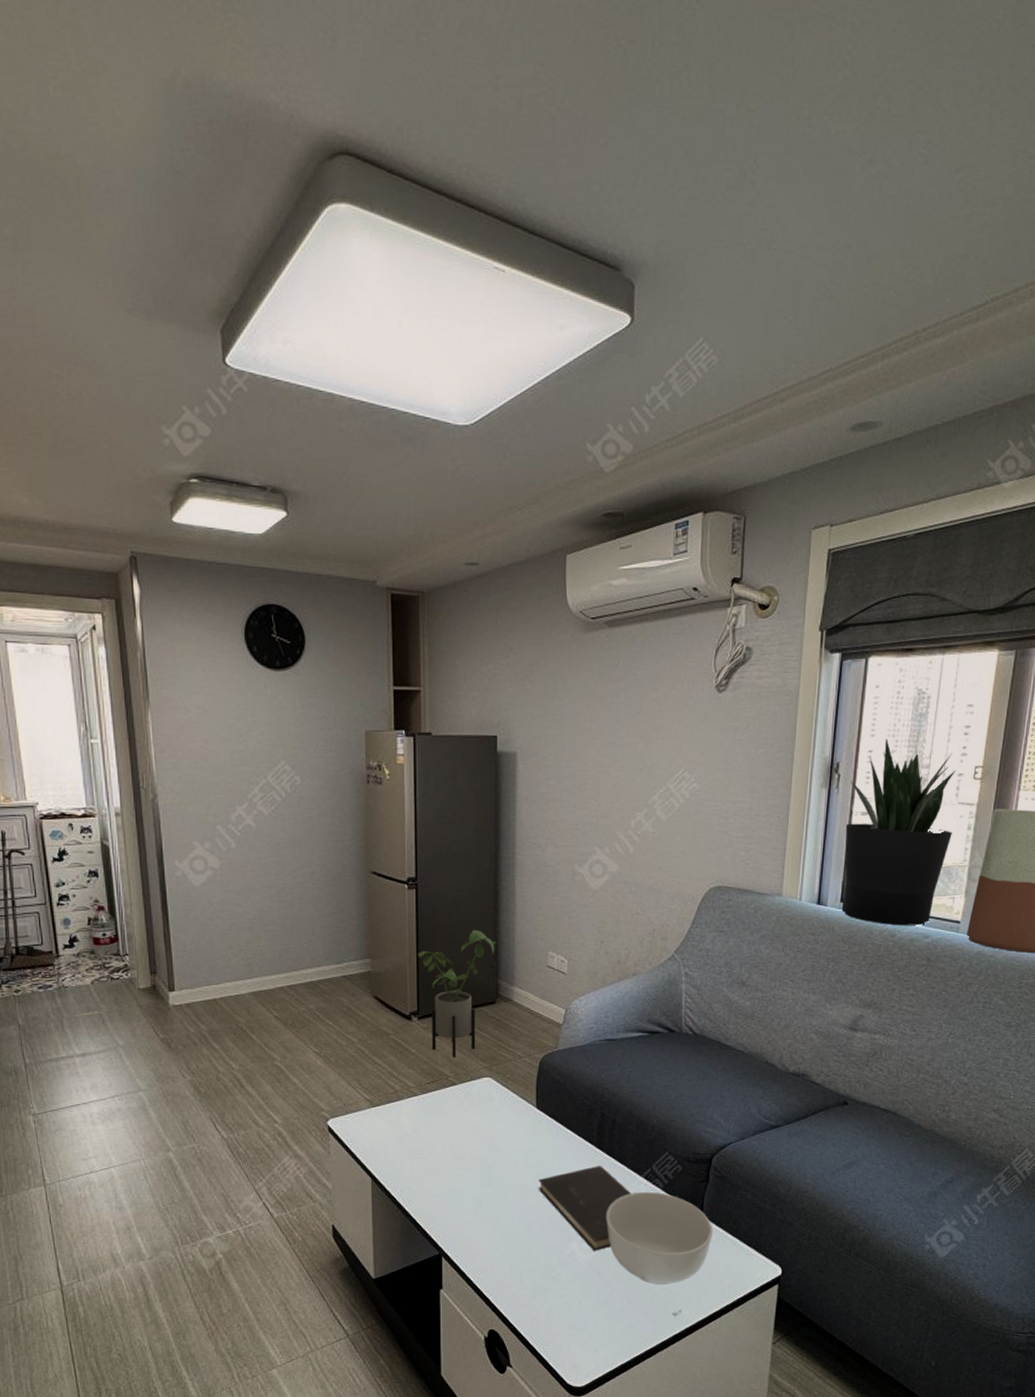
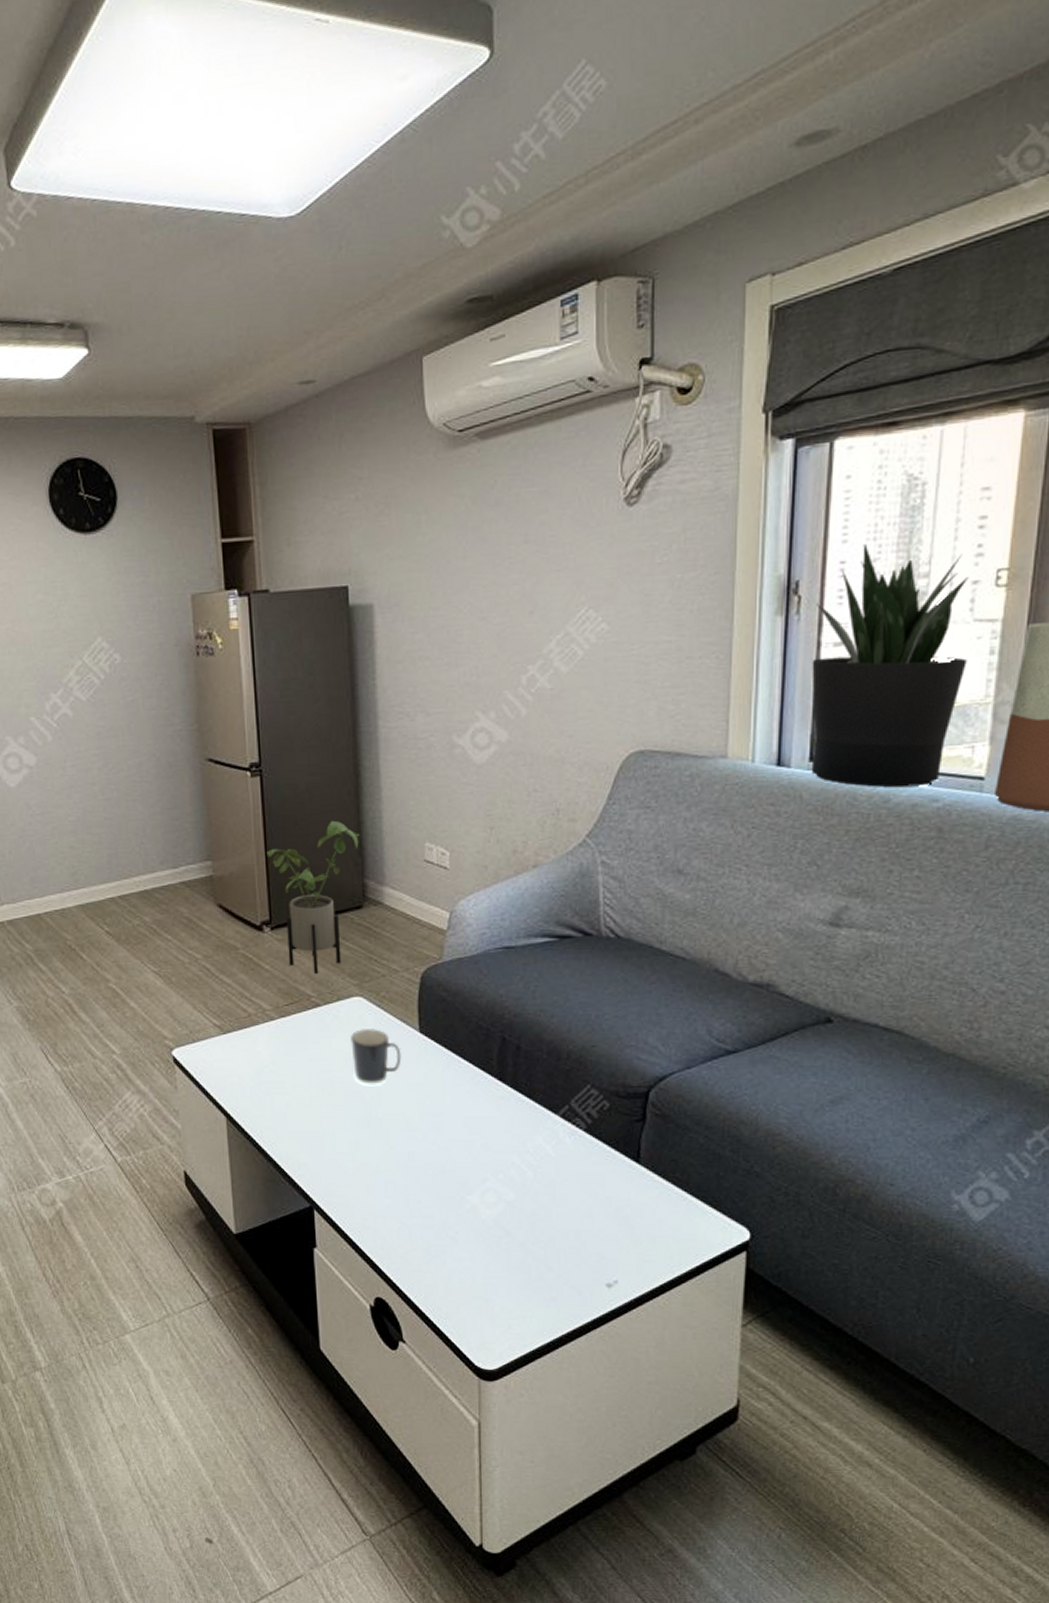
mug: none [480,1105,521,1151] -> present [351,1029,402,1085]
hardcover book: present [538,1165,632,1251] -> none [426,1101,545,1206]
bowl: present [605,1191,713,1285] -> none [513,1133,654,1249]

